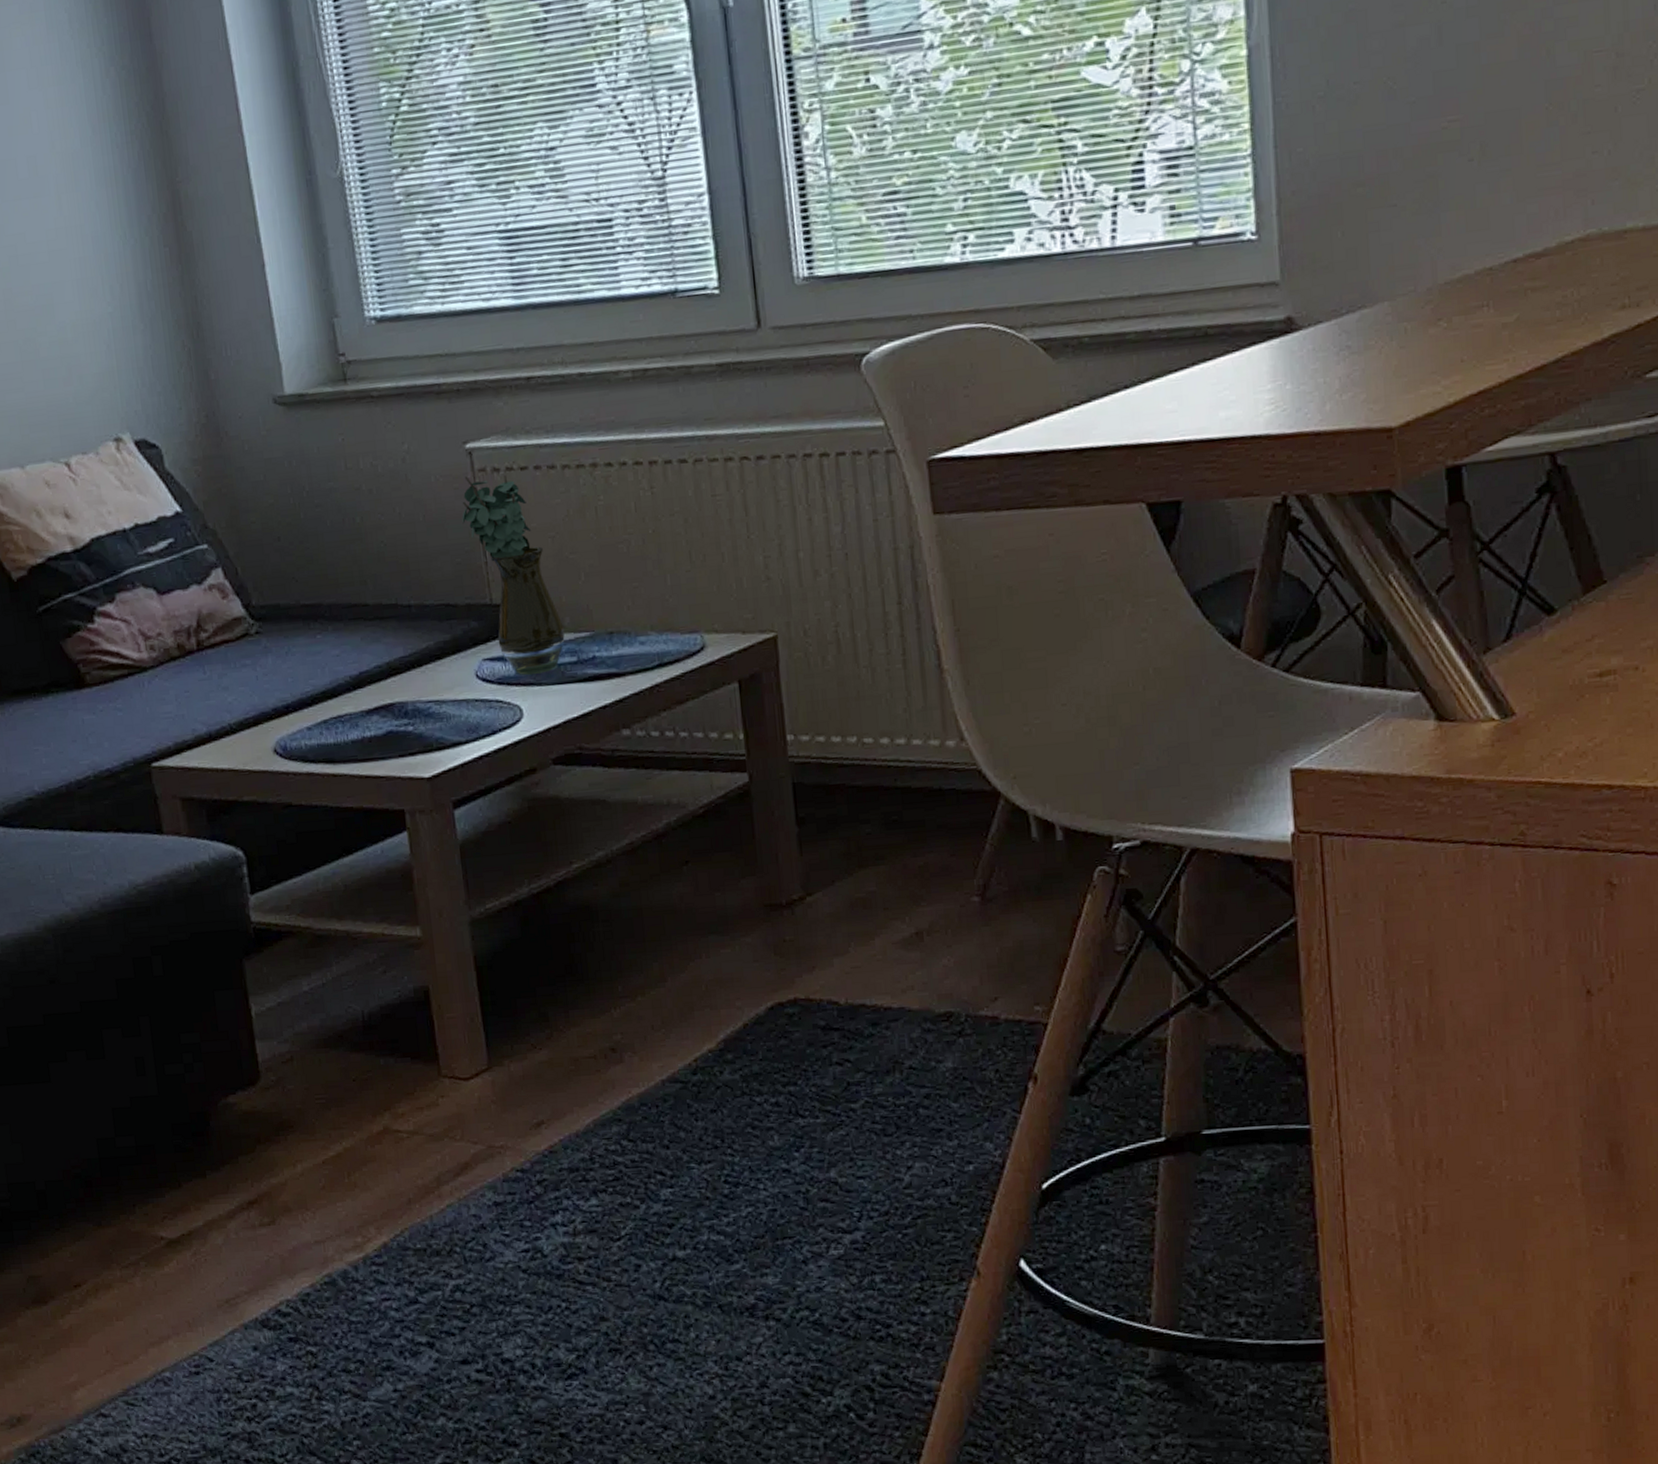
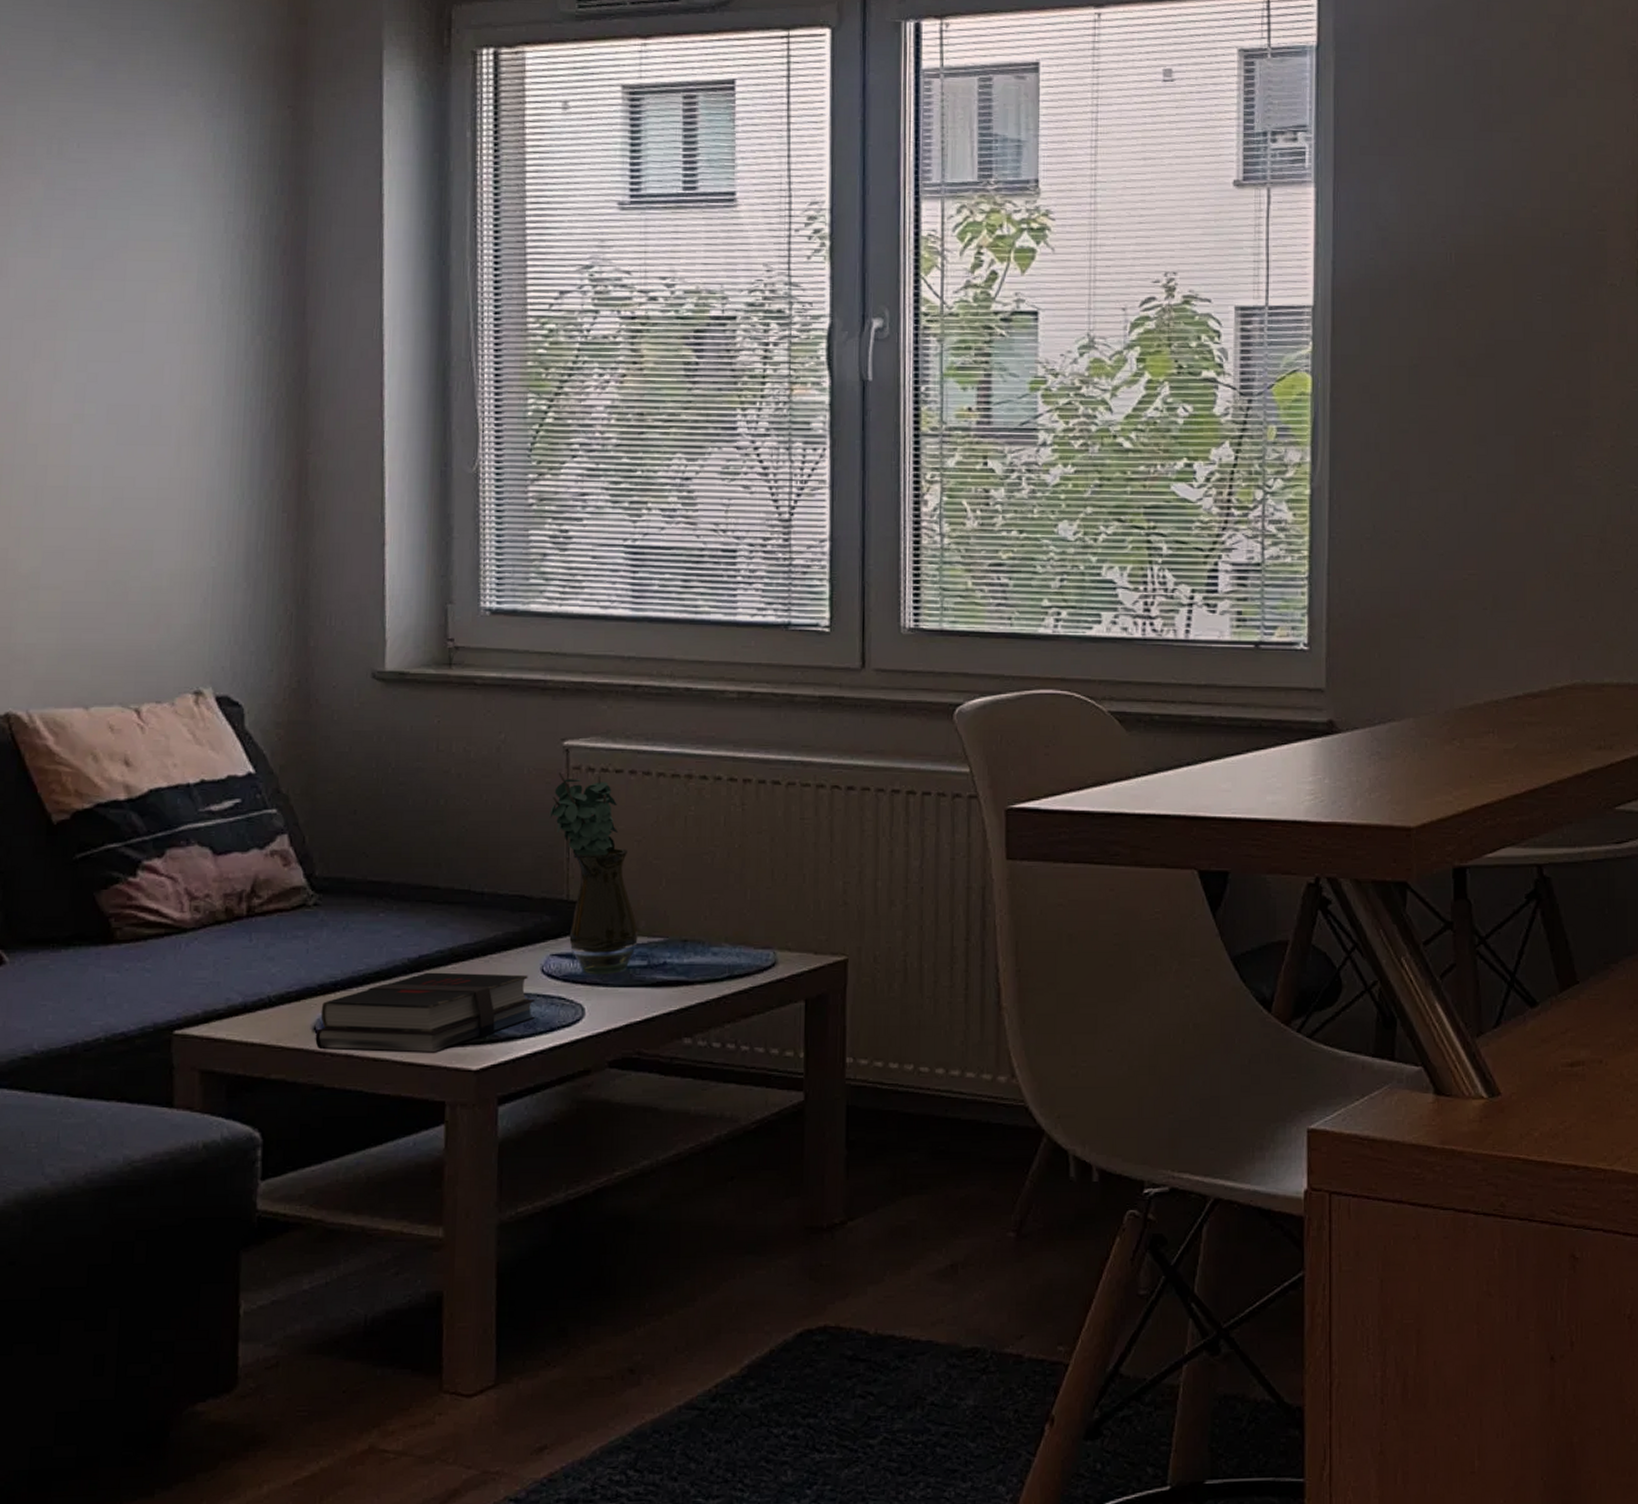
hardback book: none [277,682,478,770] -> present [315,972,536,1054]

